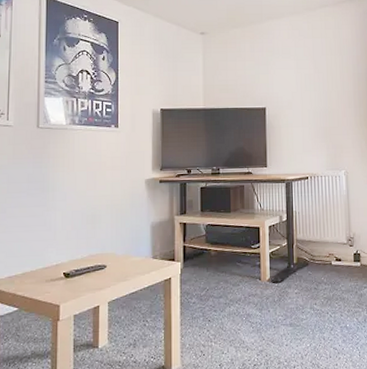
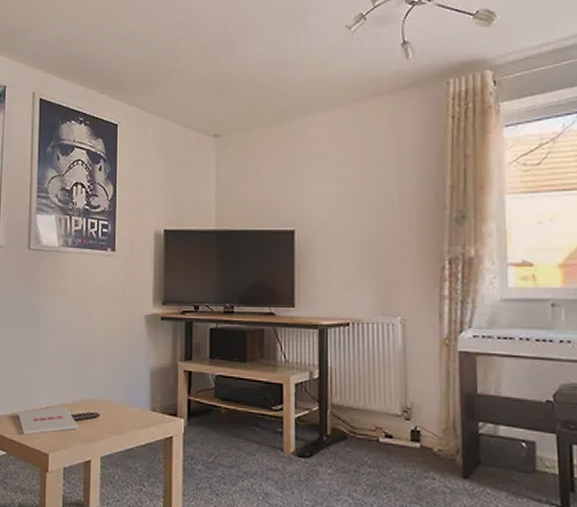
magazine: none [29,262,88,290] -> present [18,406,79,435]

